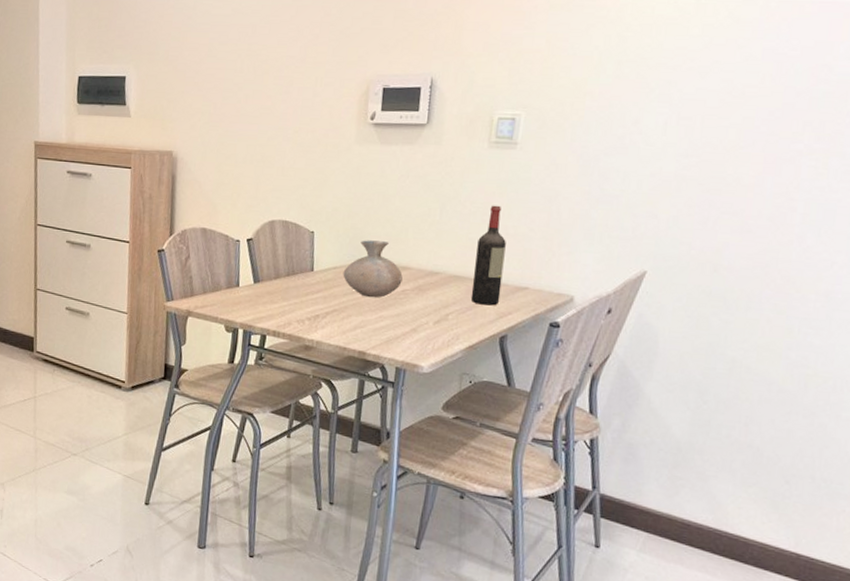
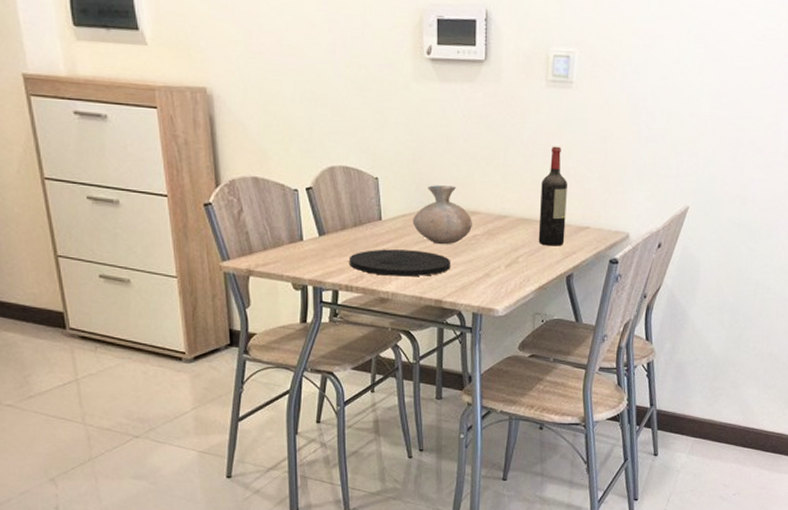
plate: none [278,298,378,327] -> present [348,249,451,277]

